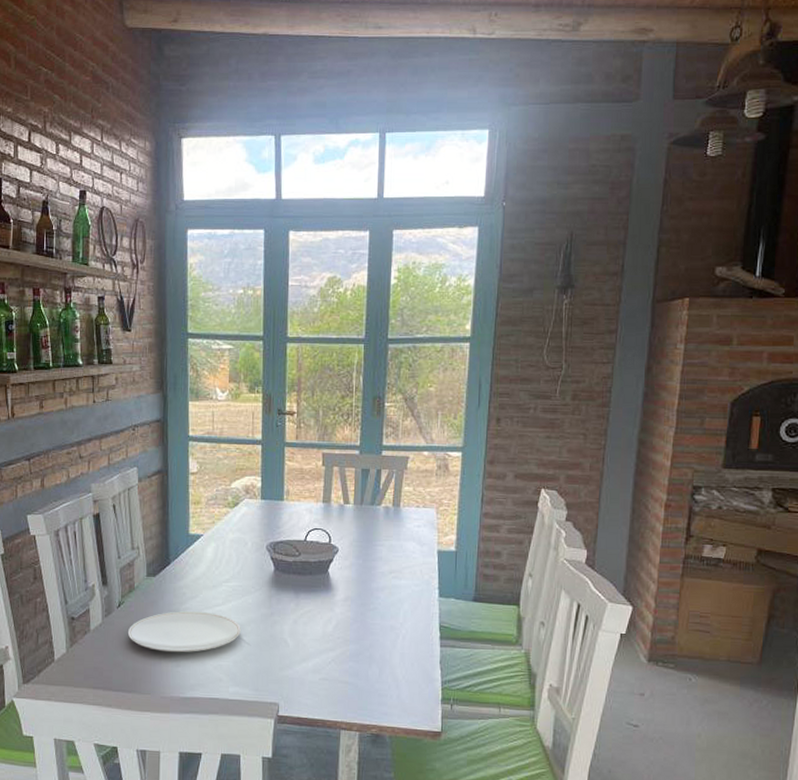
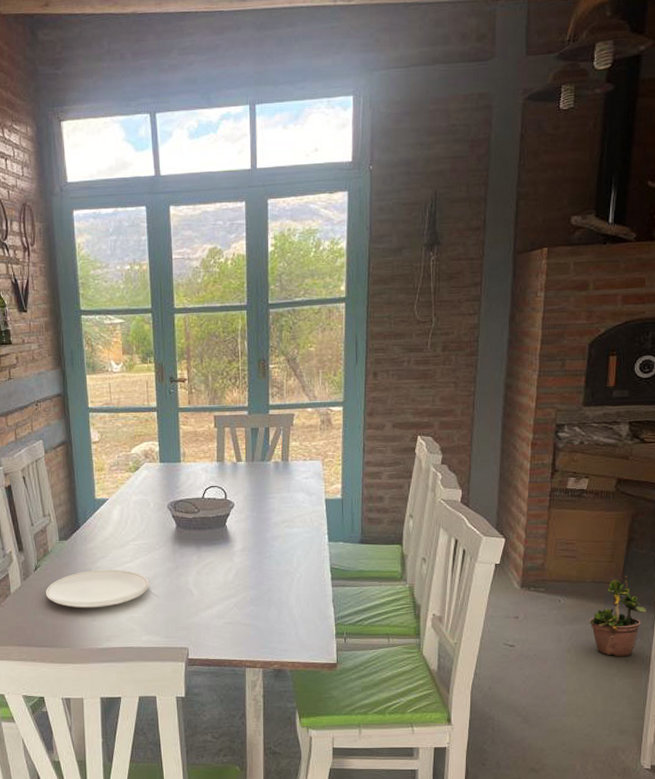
potted plant: none [722,656,788,747] -> present [589,575,647,657]

